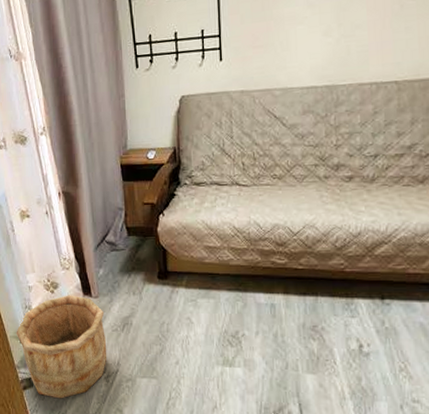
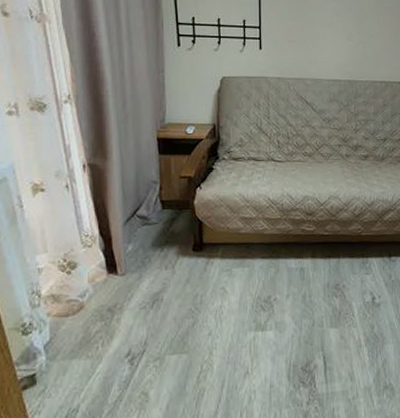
wooden bucket: present [16,295,107,399] -> none [17,274,133,393]

